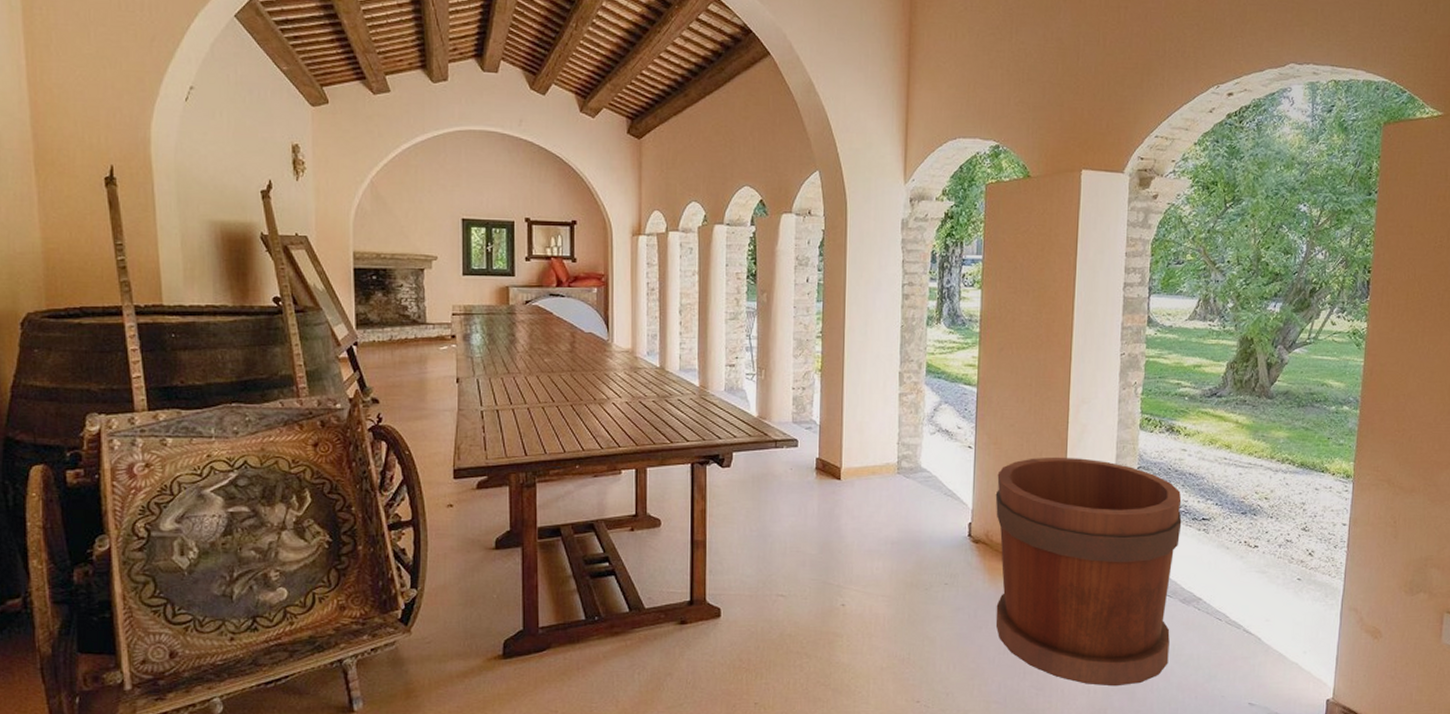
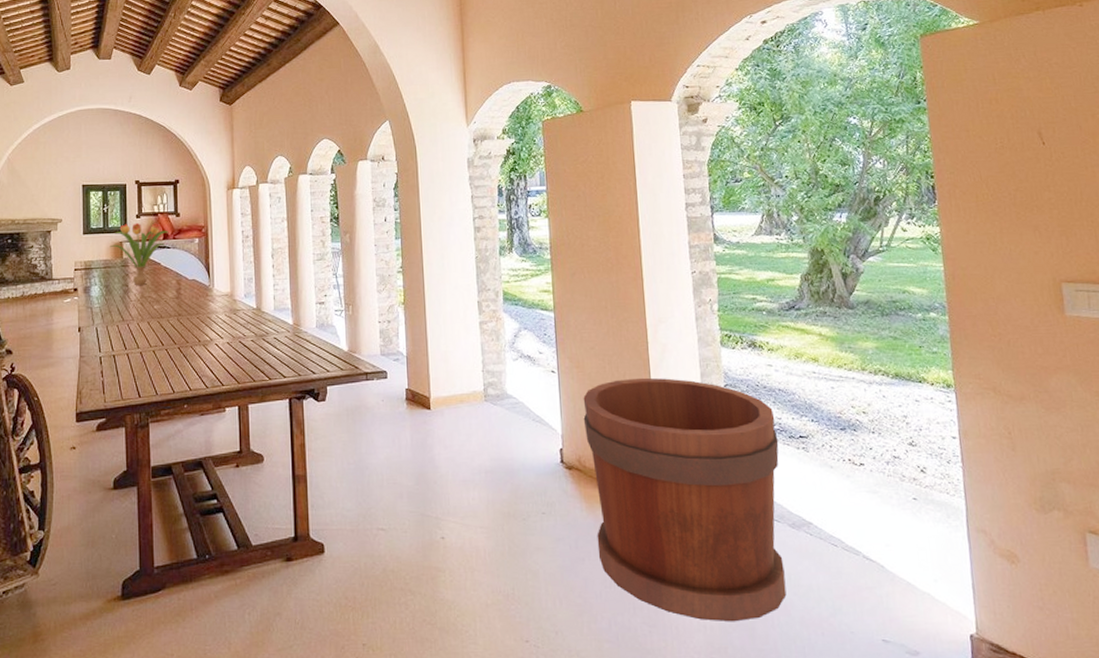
flower arrangement: none [494,266,563,337] -> present [110,222,168,286]

